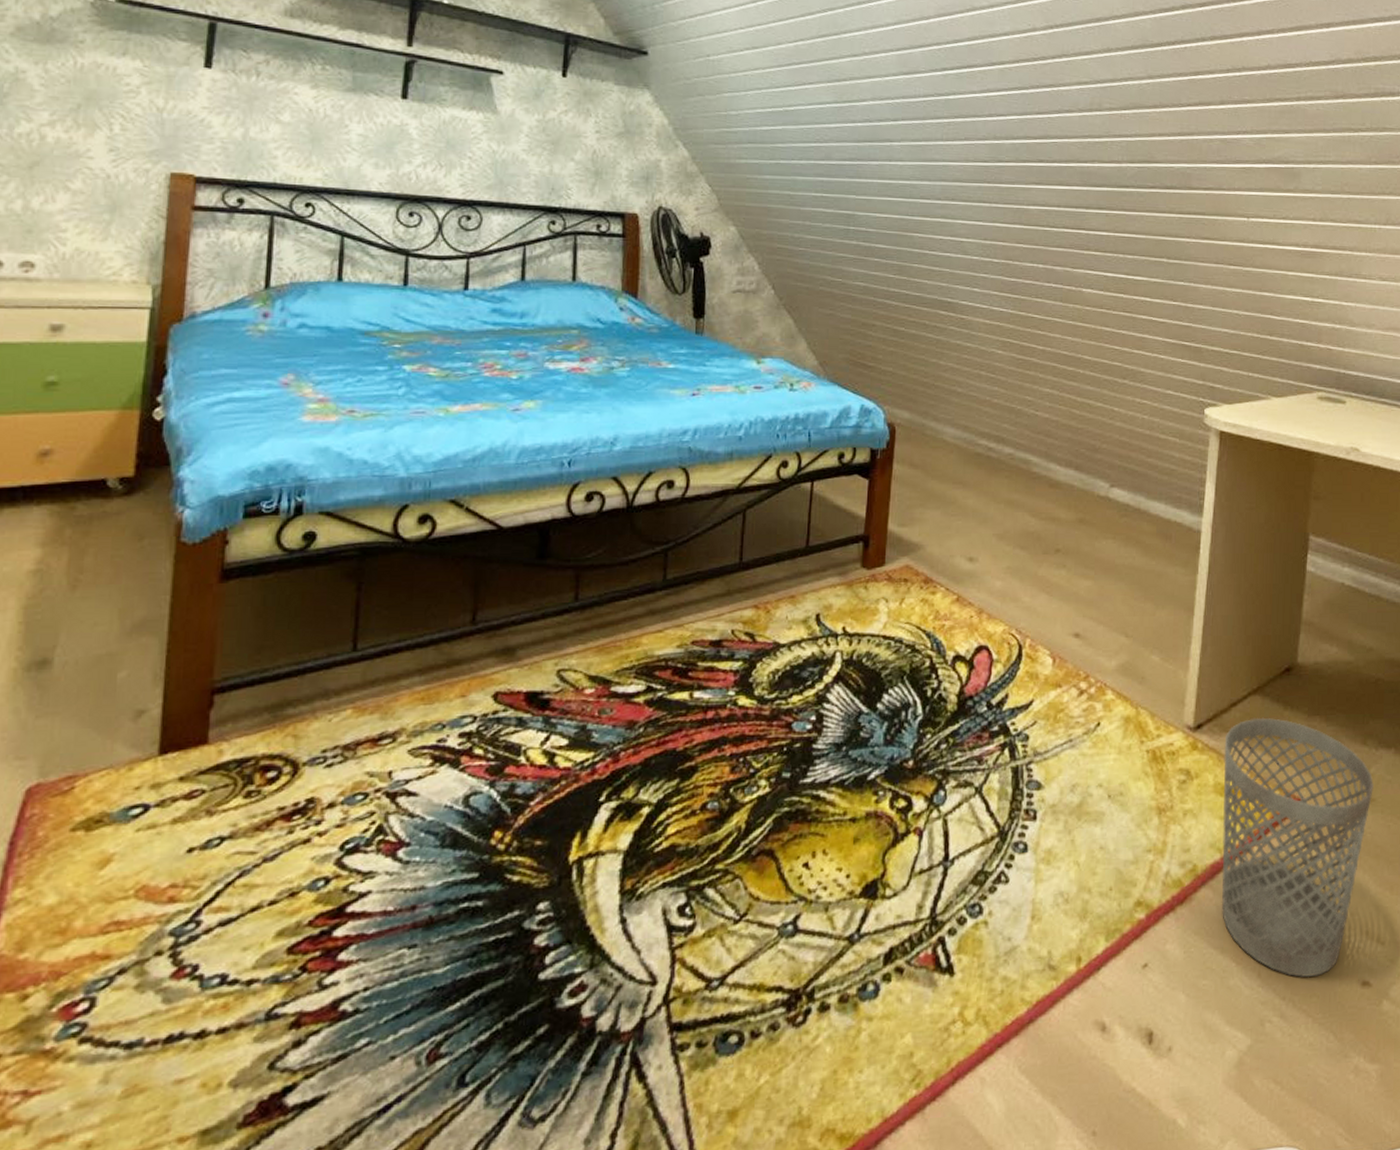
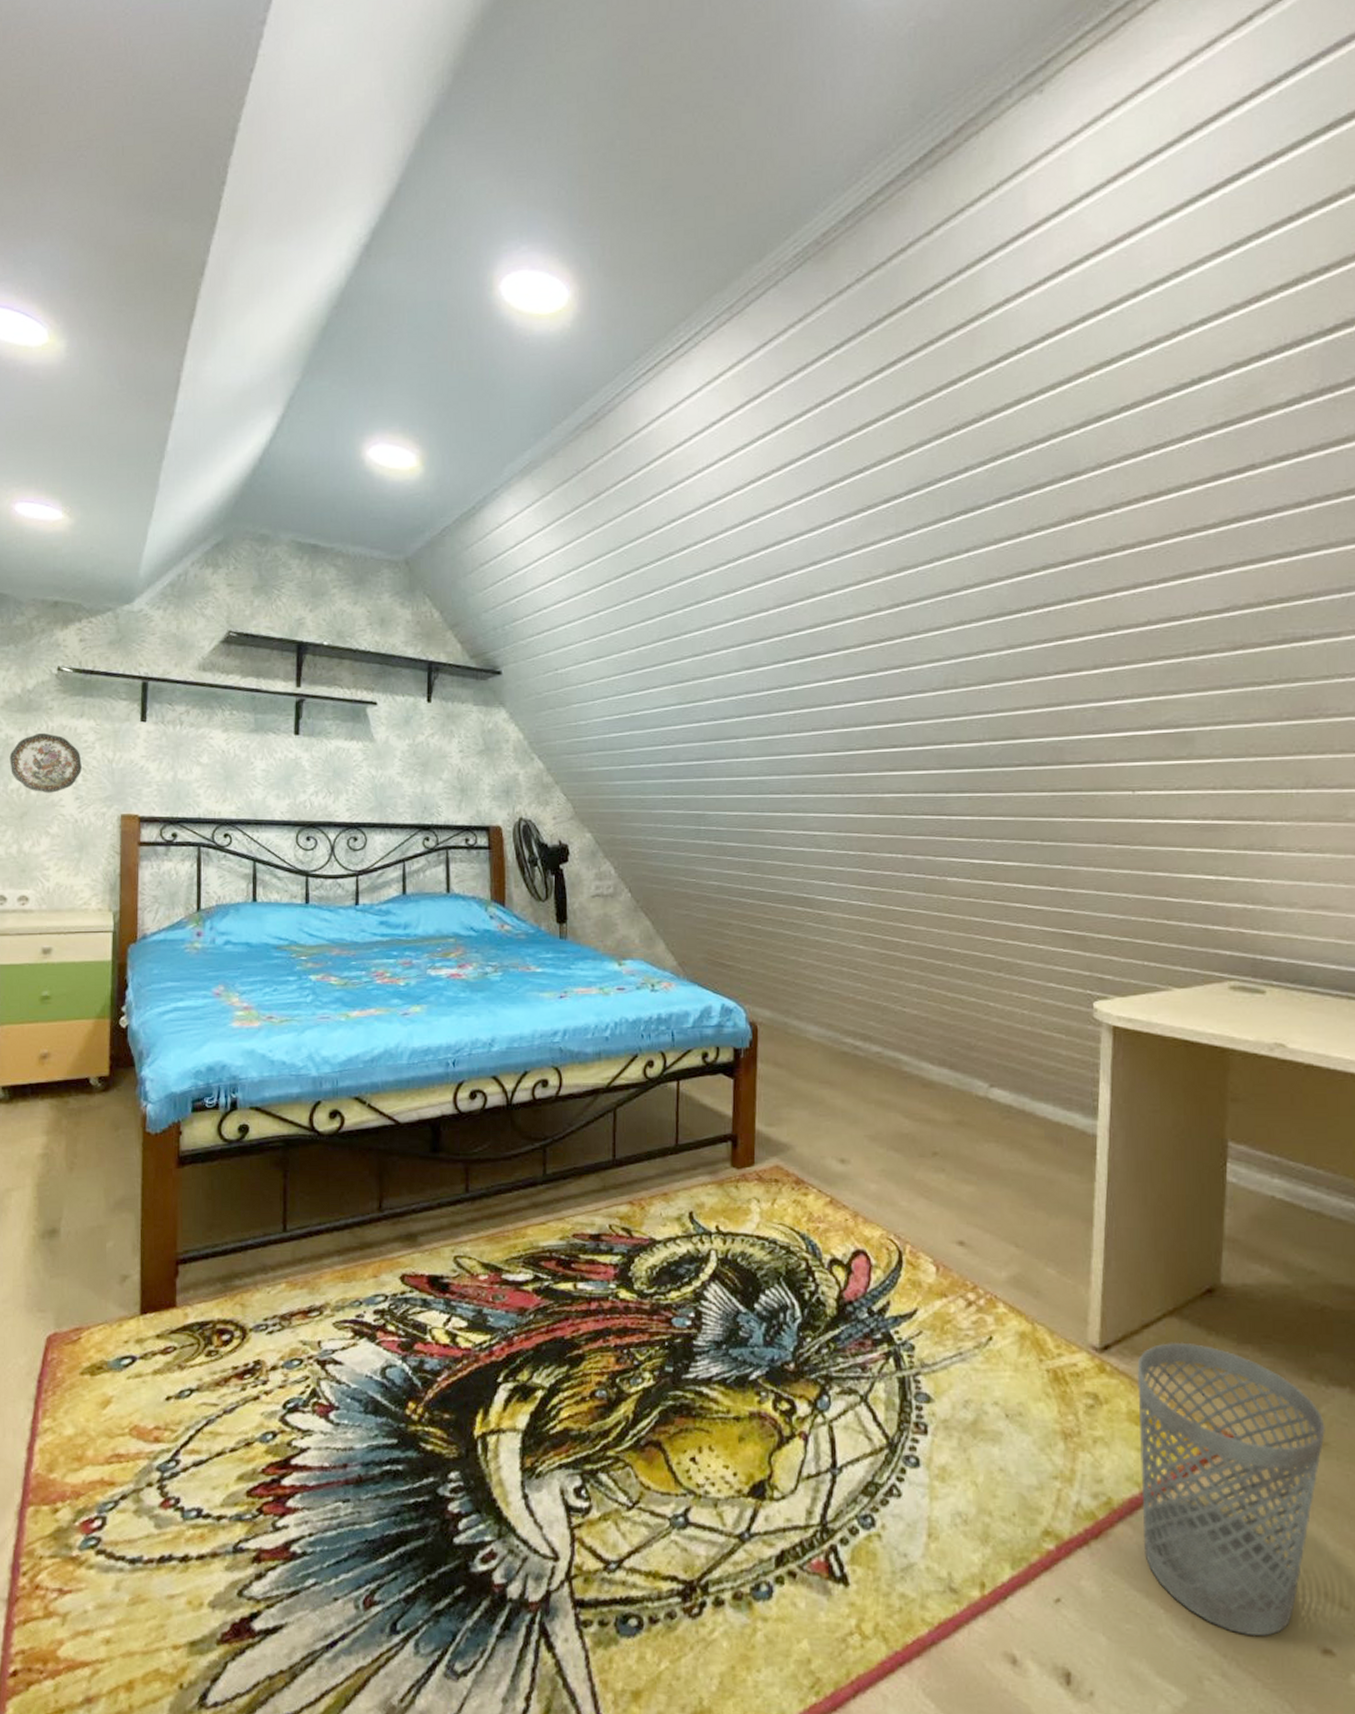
decorative plate: none [18,69,121,142] -> present [9,732,82,793]

